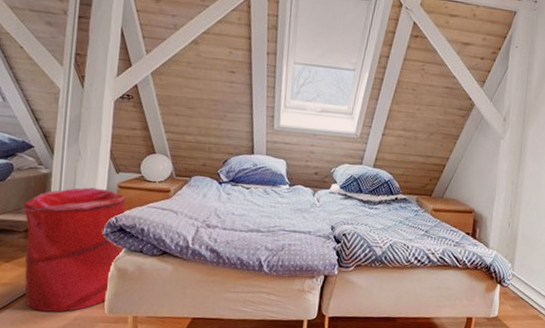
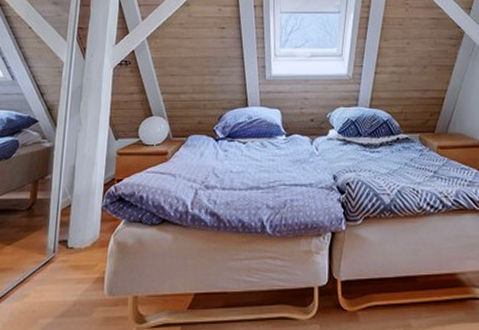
laundry hamper: present [24,187,126,312] -> none [24,157,125,298]

